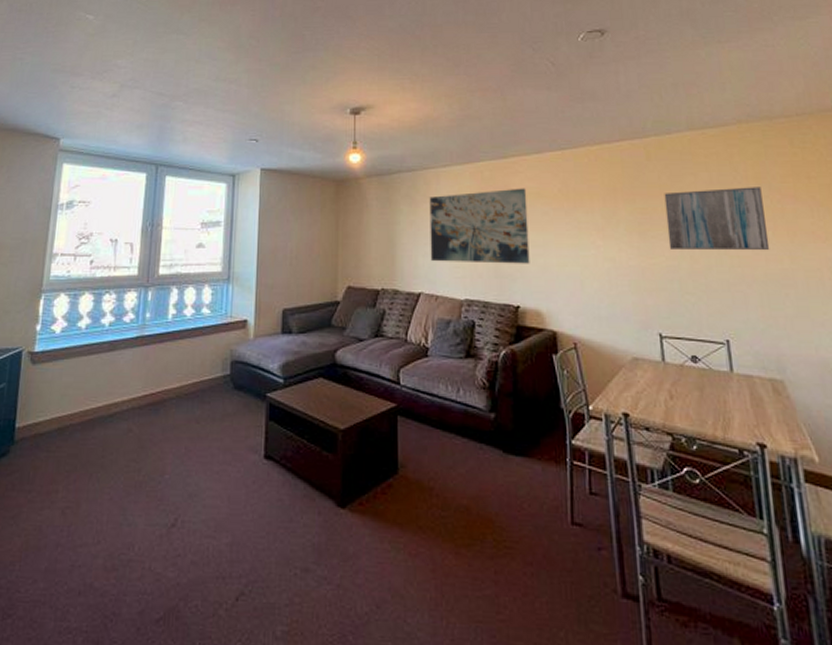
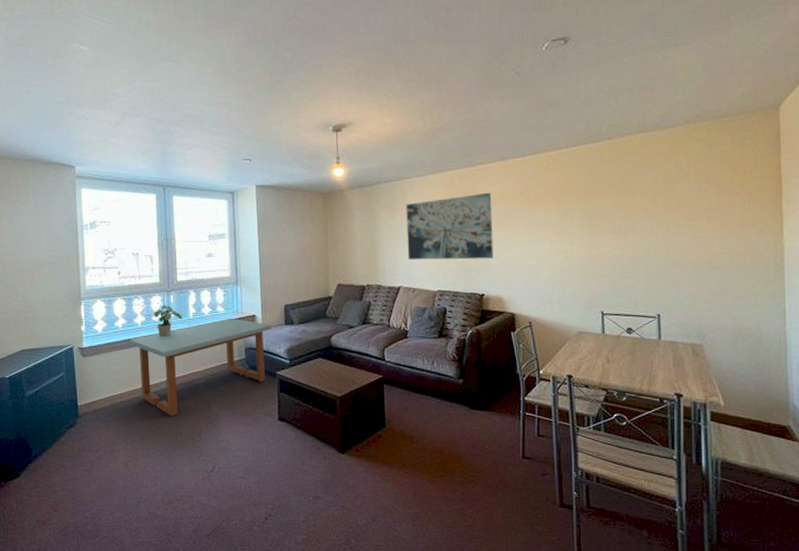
bench: none [90,322,266,448] -> present [128,317,272,417]
potted plant: none [125,303,159,342] -> present [154,305,182,337]
wall art: present [664,187,770,251] -> none [613,182,703,241]

